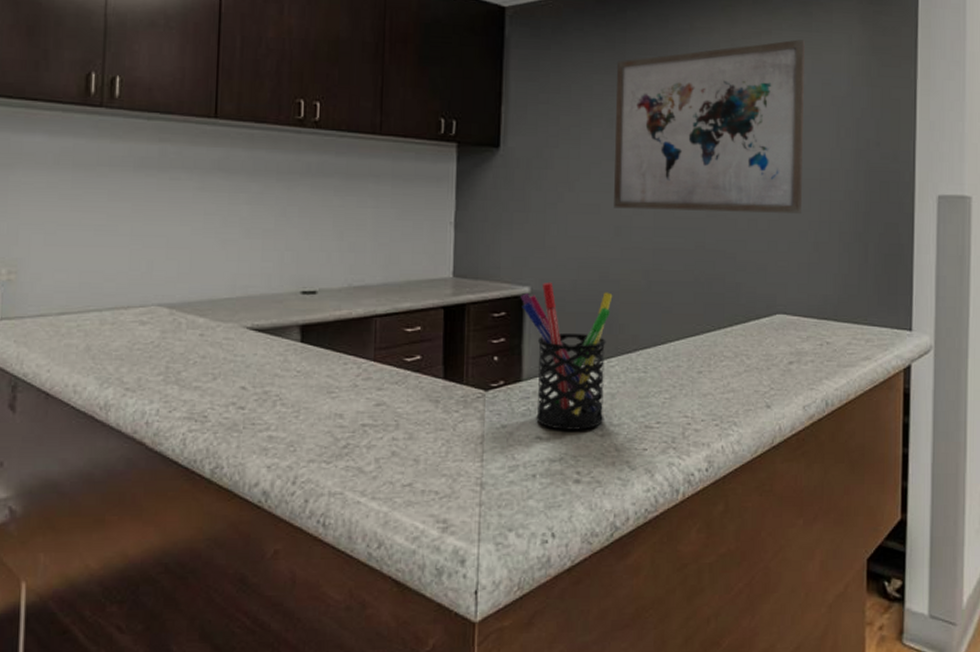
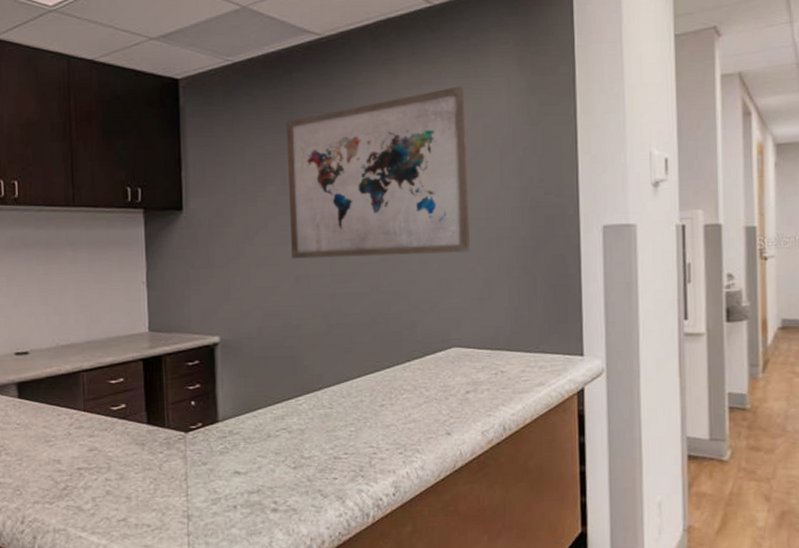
pen holder: present [520,282,613,430] -> none [211,330,296,465]

